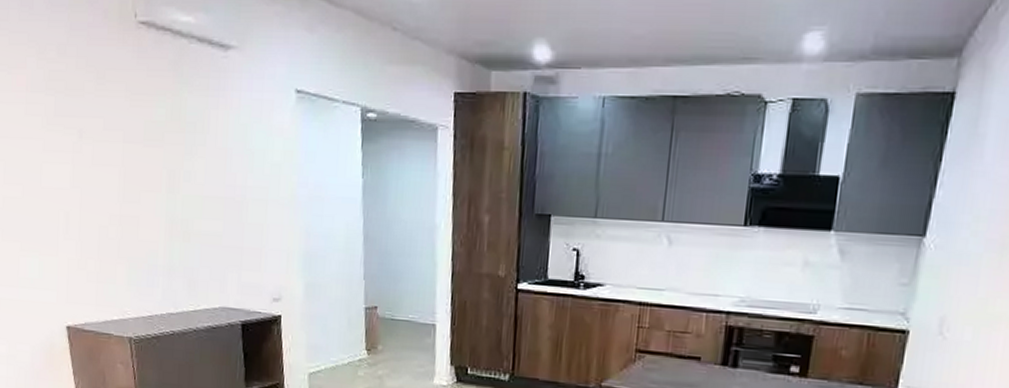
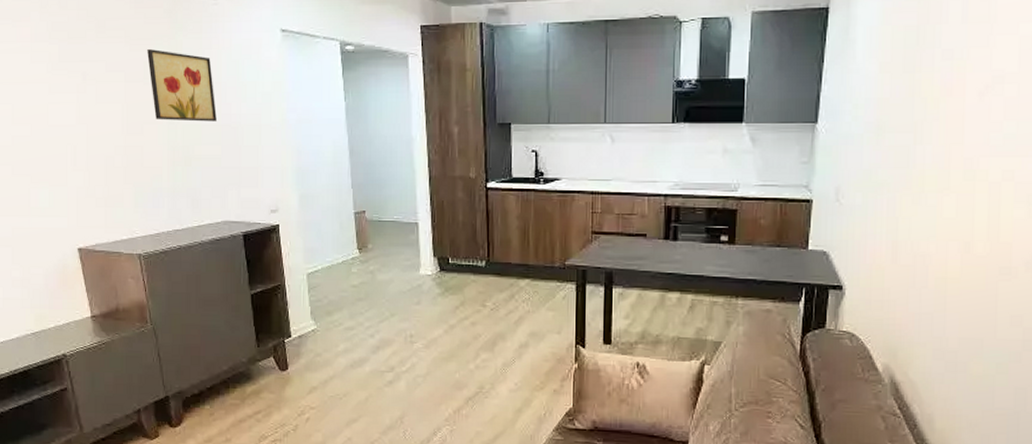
wall art: none [148,106,220,193] -> present [147,49,217,122]

